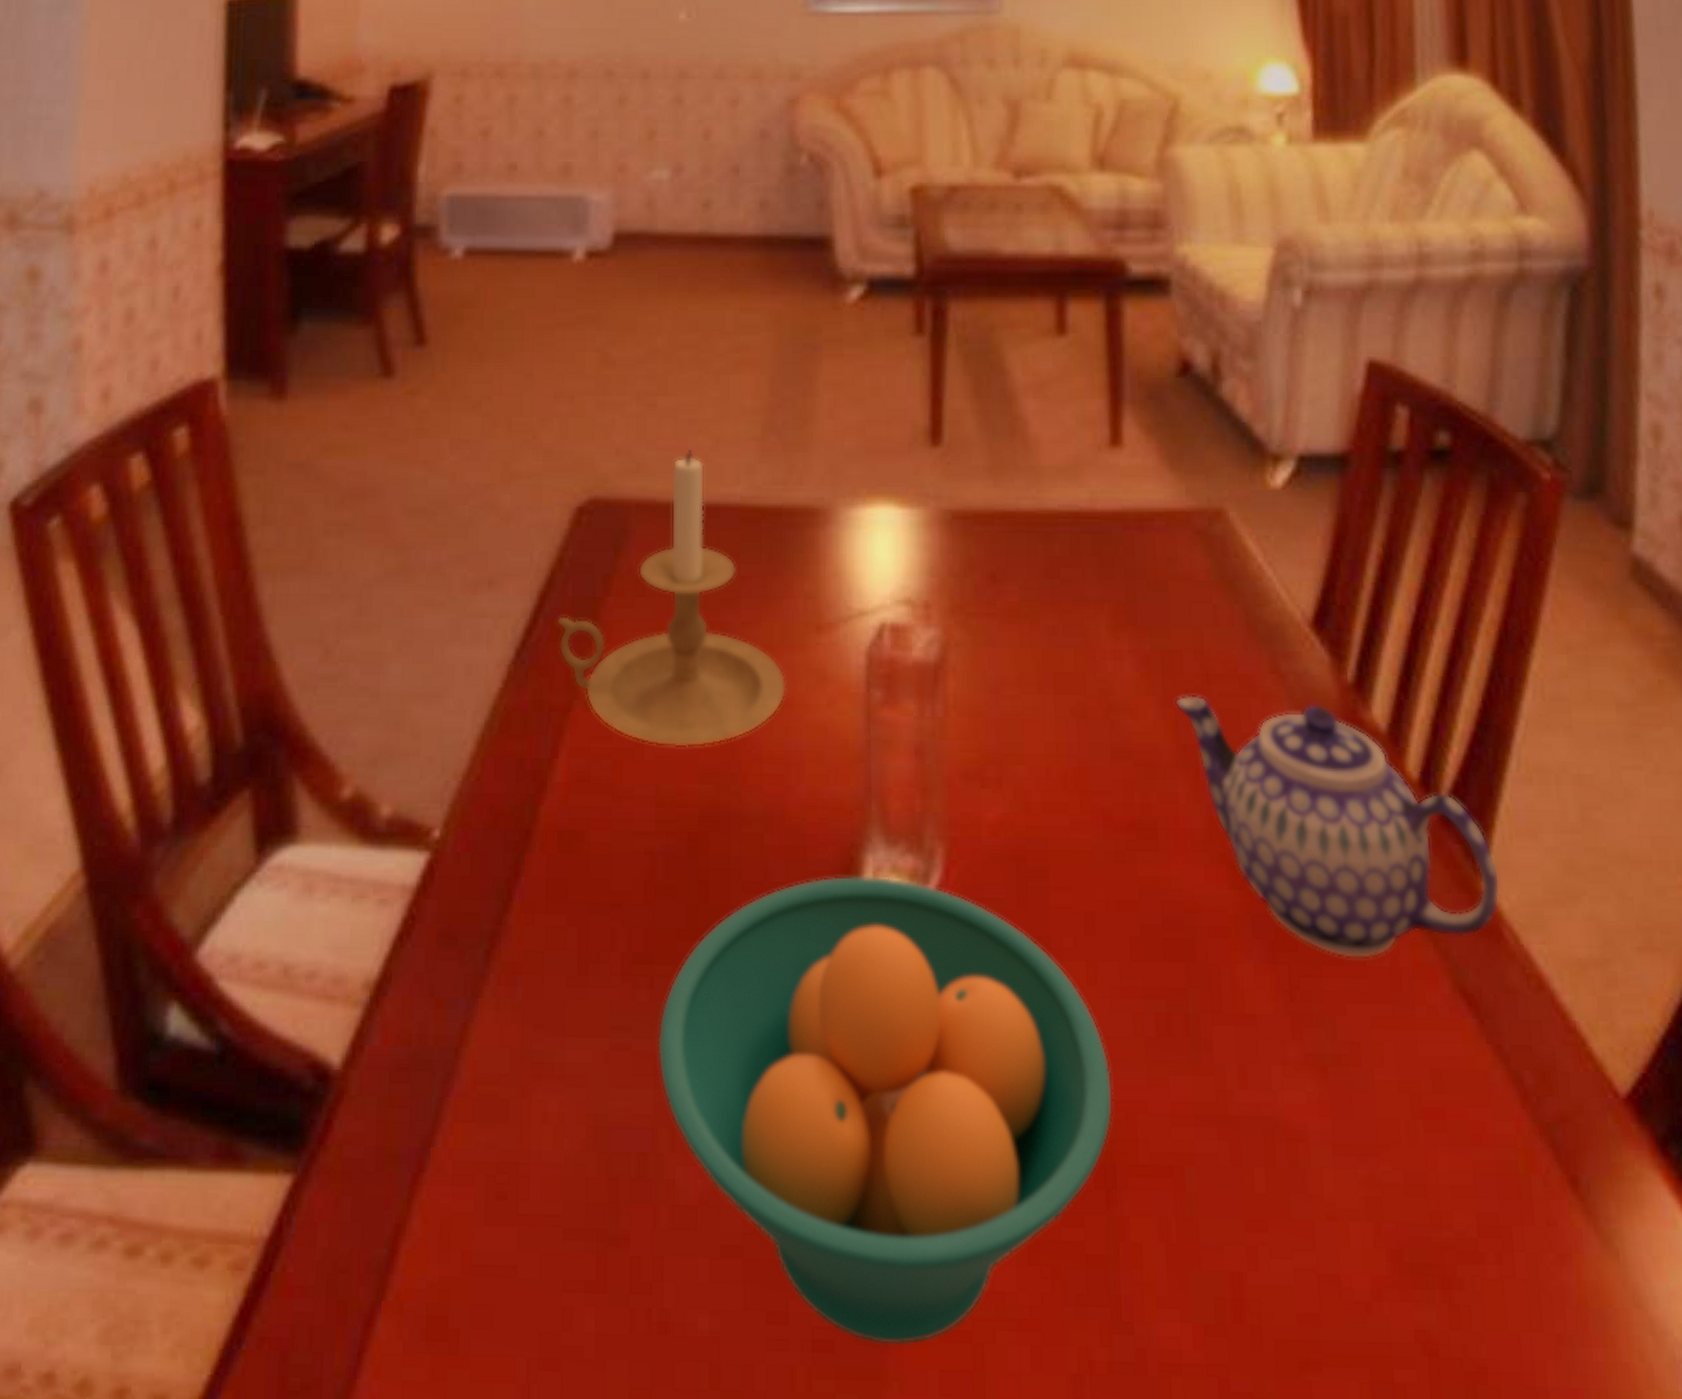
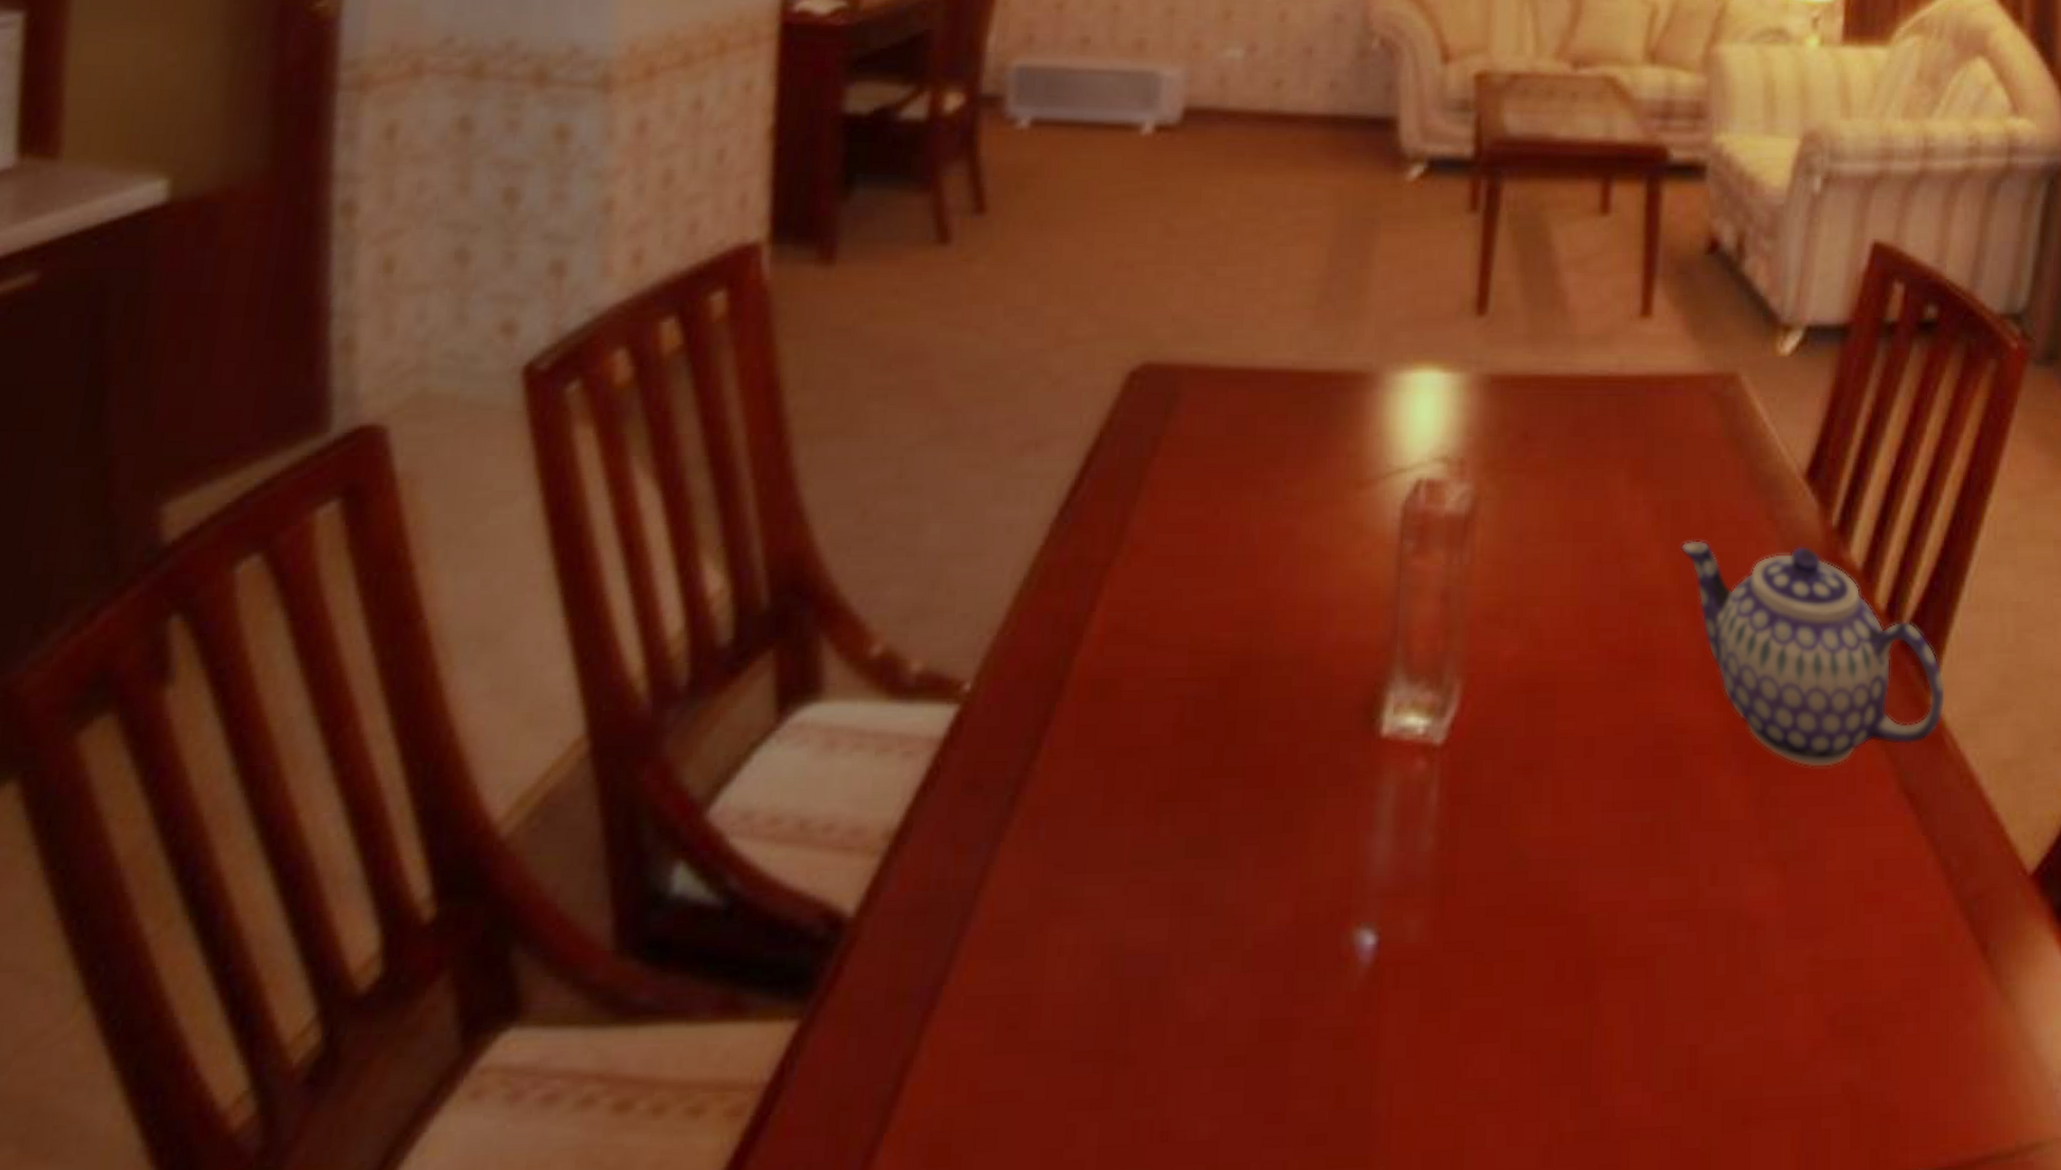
candle holder: present [557,450,787,747] -> none [1102,318,1324,598]
fruit bowl: present [658,875,1114,1347] -> none [1175,711,1599,1135]

